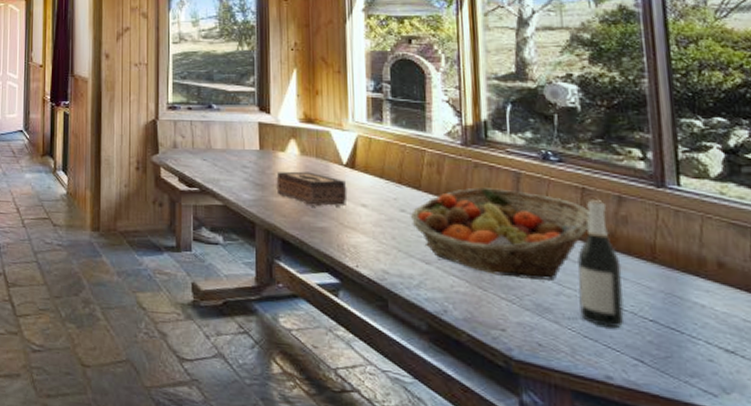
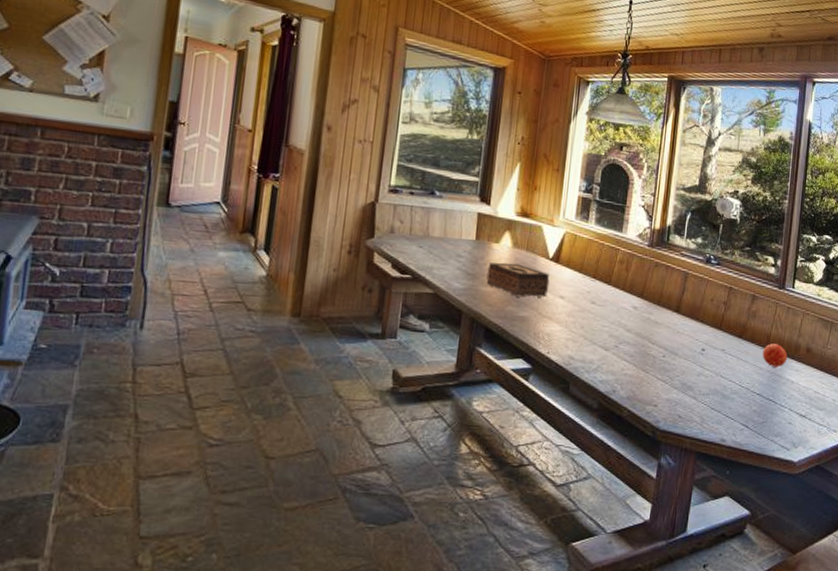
fruit basket: present [410,187,591,280] -> none [598,284,732,363]
wine bottle: present [578,200,625,328] -> none [711,297,746,400]
apple: none [647,256,689,287] -> present [762,343,788,368]

